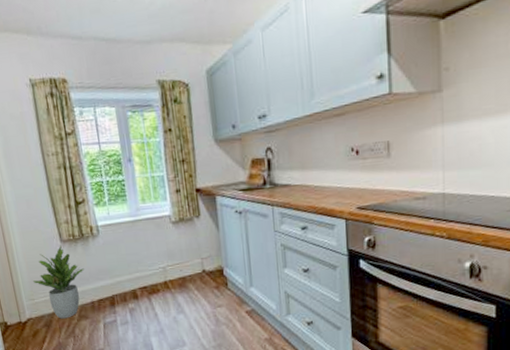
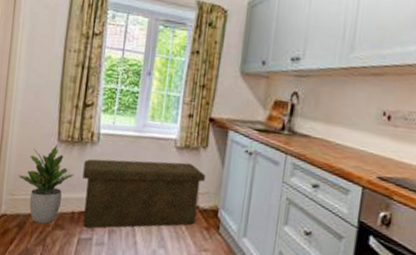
storage bench: none [90,234,205,312] -> present [83,159,205,228]

